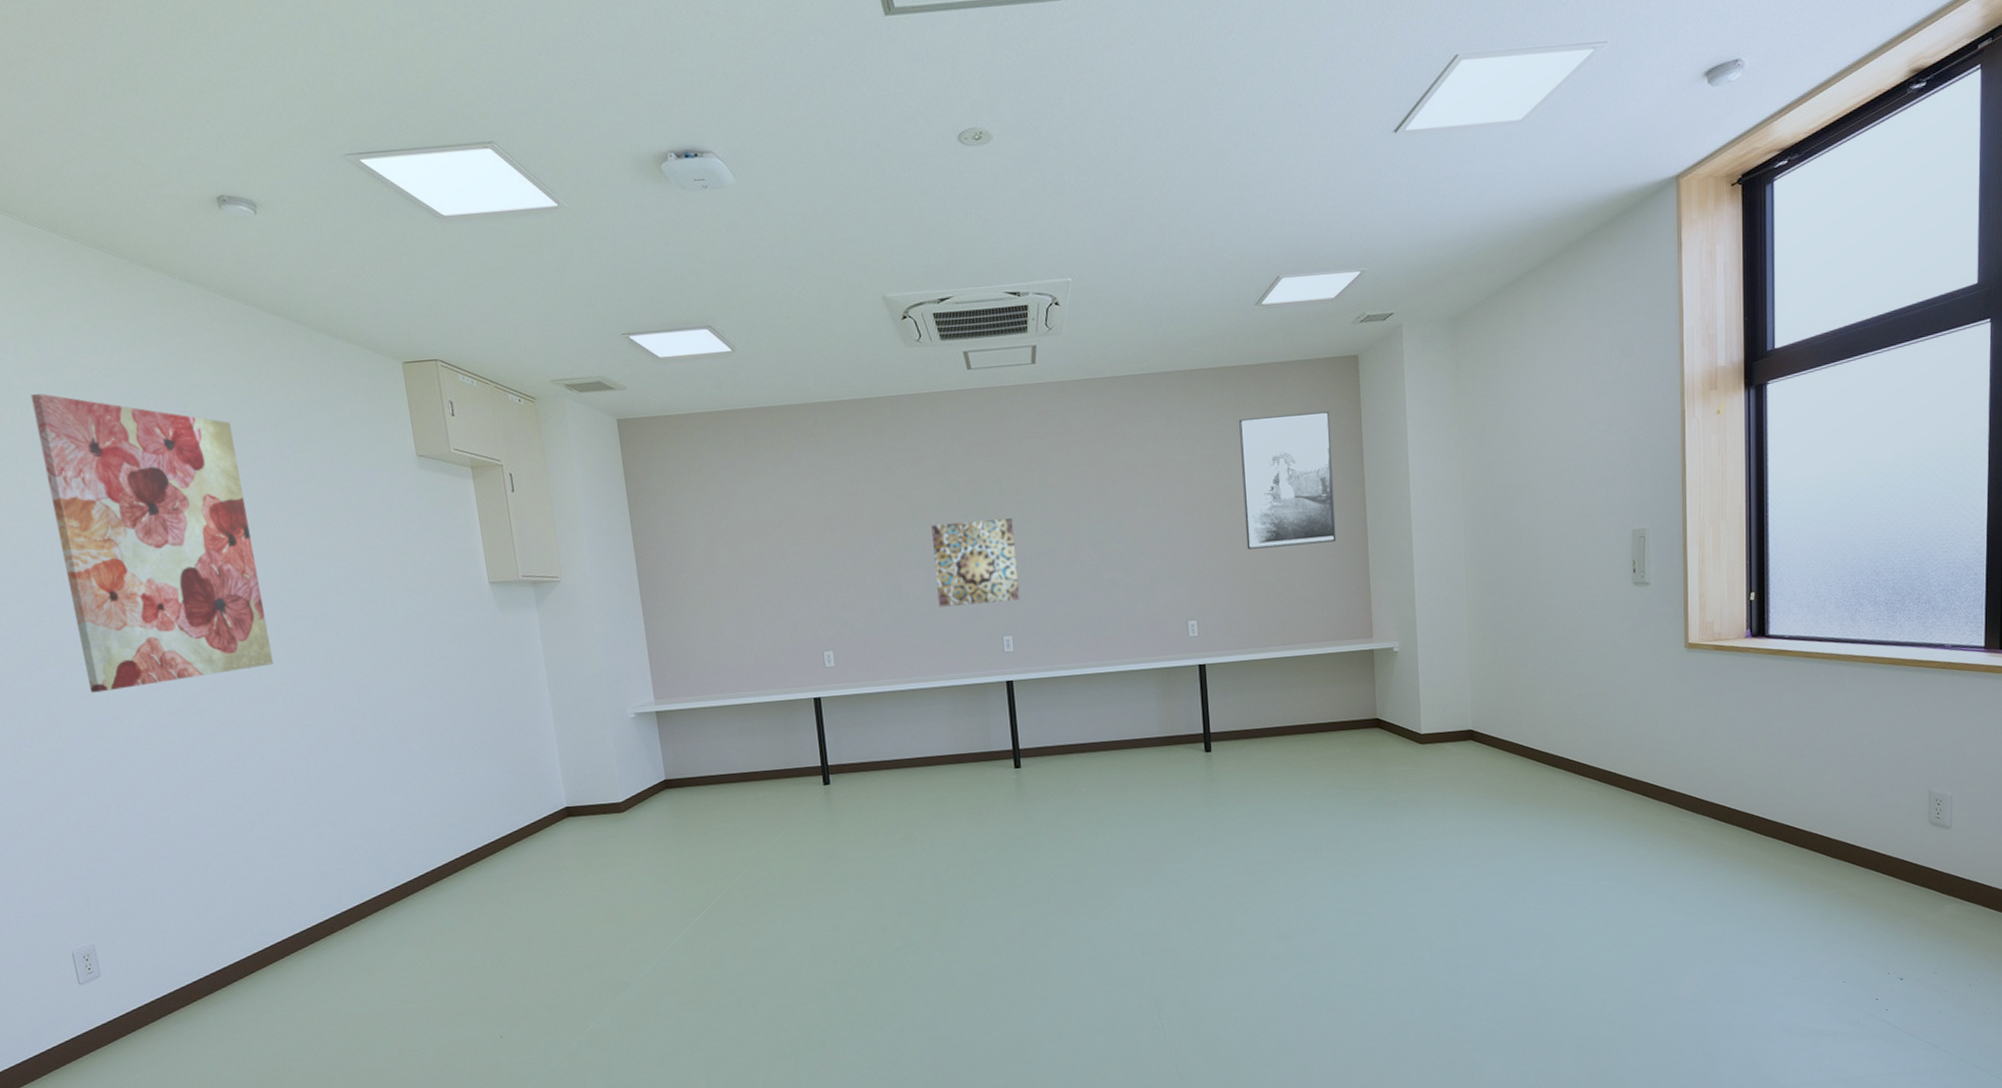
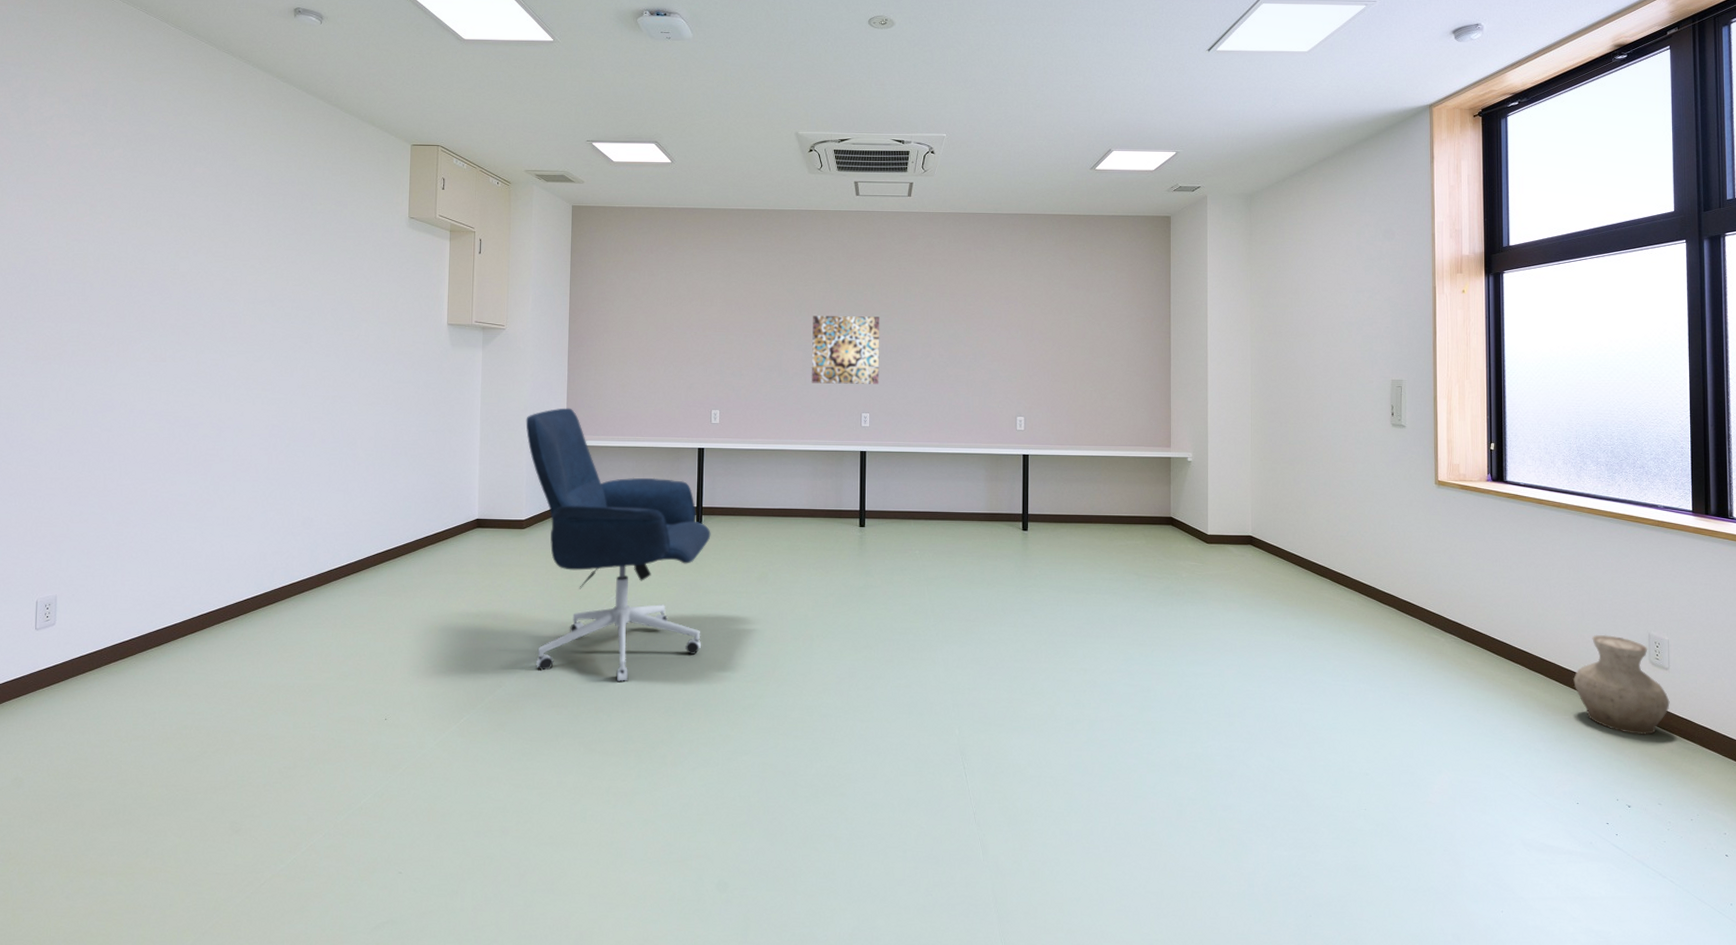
wall art: present [30,394,274,693] -> none [106,140,267,380]
office chair: none [603,667,848,970] -> present [526,408,711,682]
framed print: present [1239,410,1337,550] -> none [1070,257,1145,364]
vase: none [1841,797,1951,903] -> present [1572,634,1670,736]

